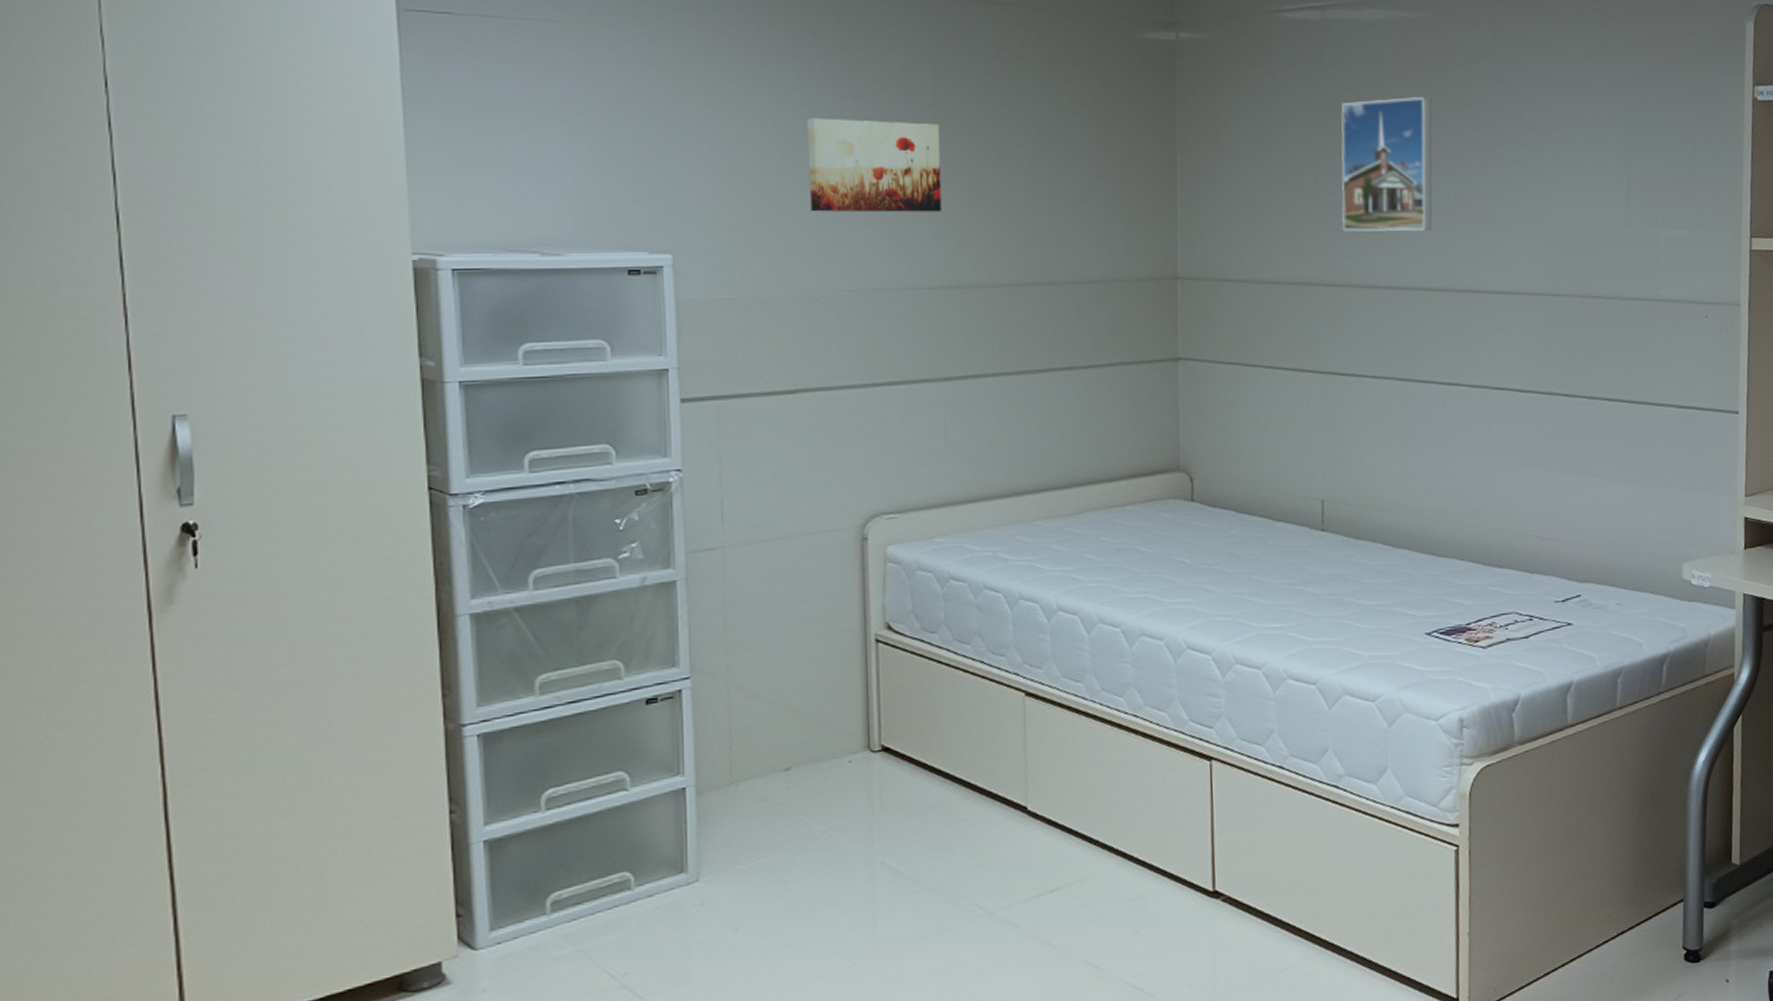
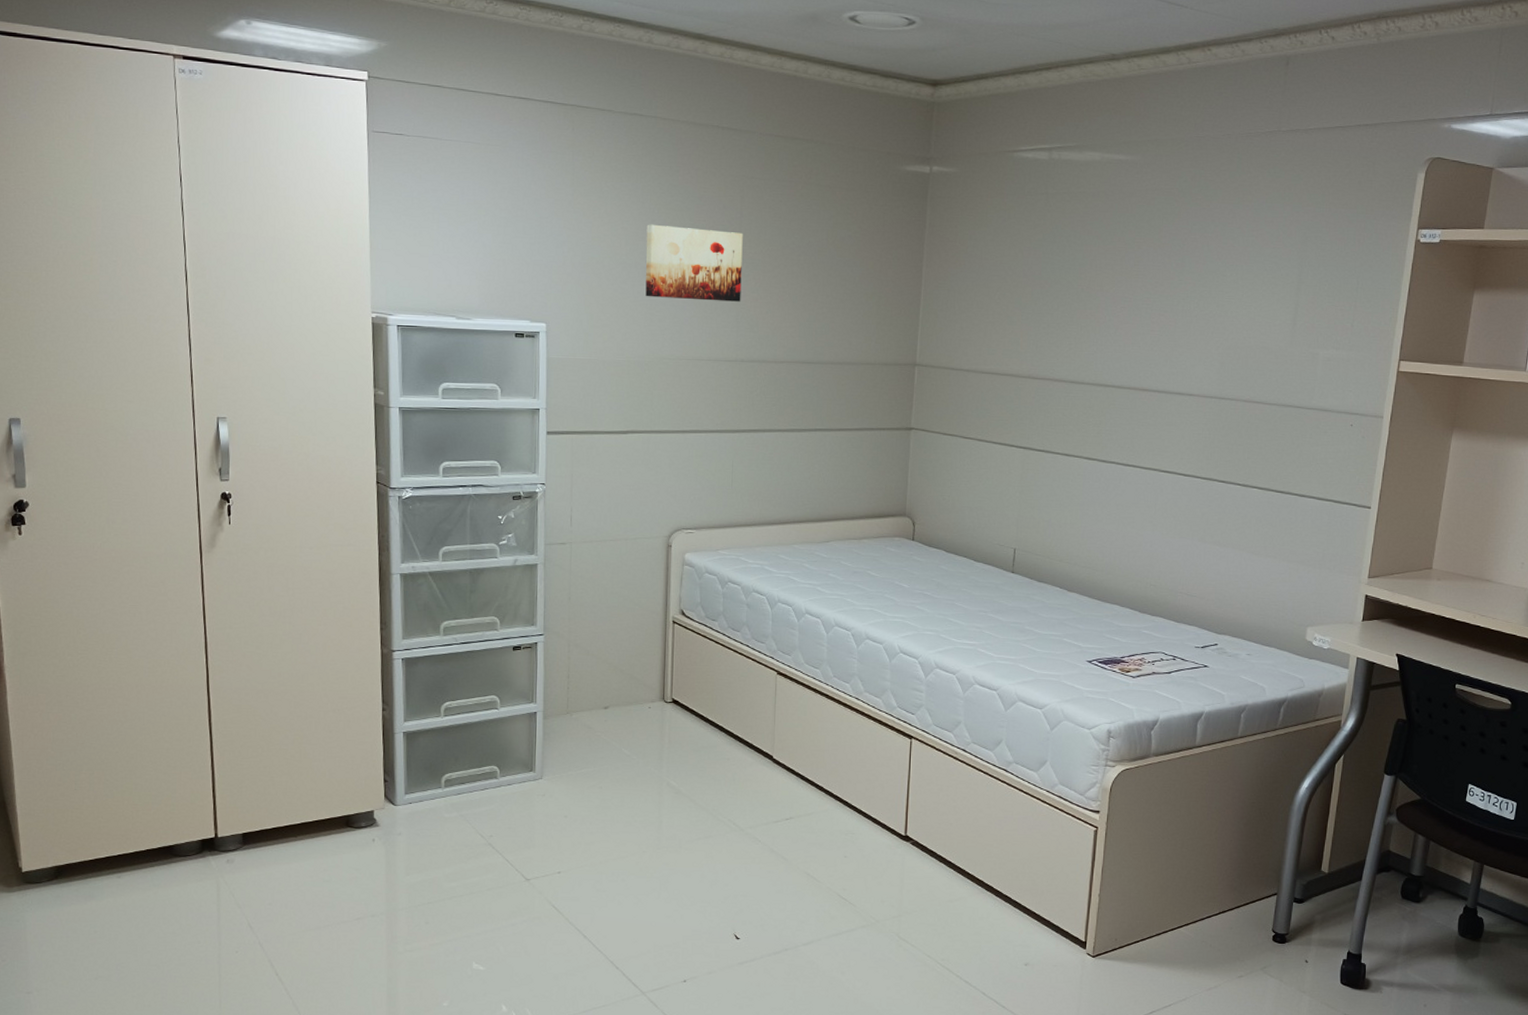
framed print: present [1341,96,1433,232] -> none [1050,226,1134,338]

